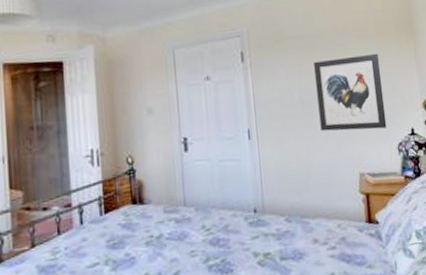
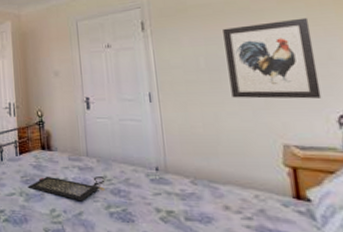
clutch bag: none [115,227,204,259] -> present [27,176,105,202]

